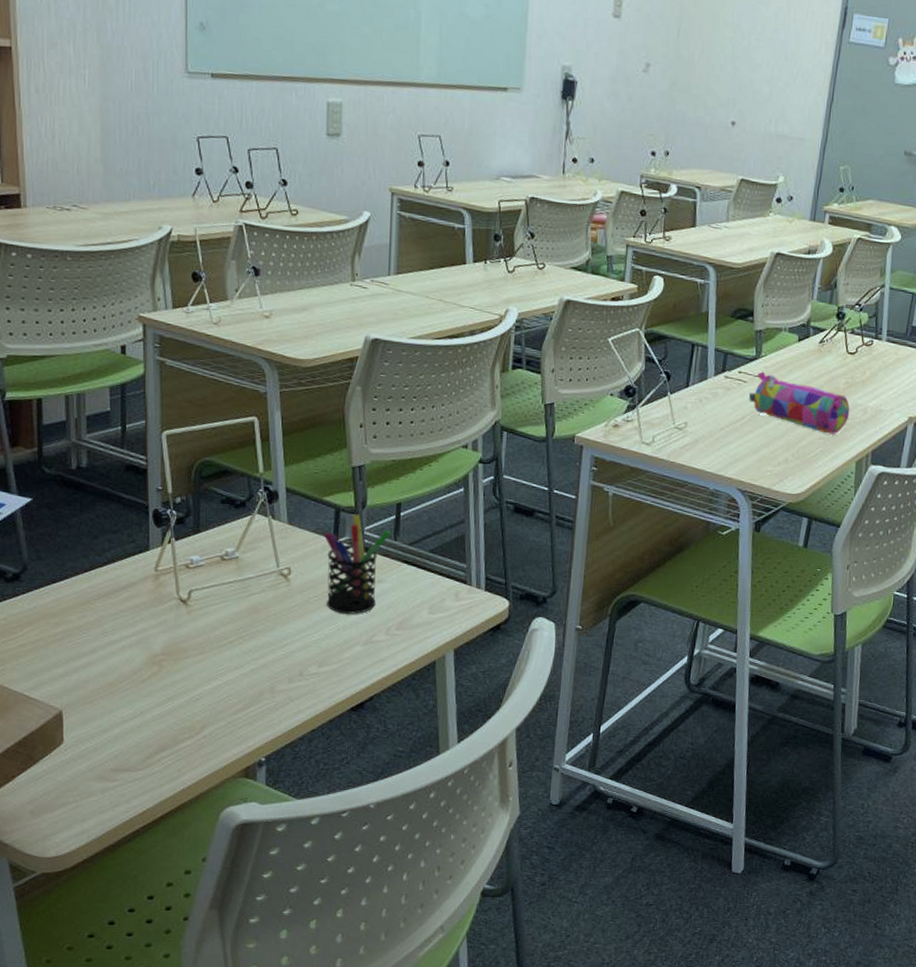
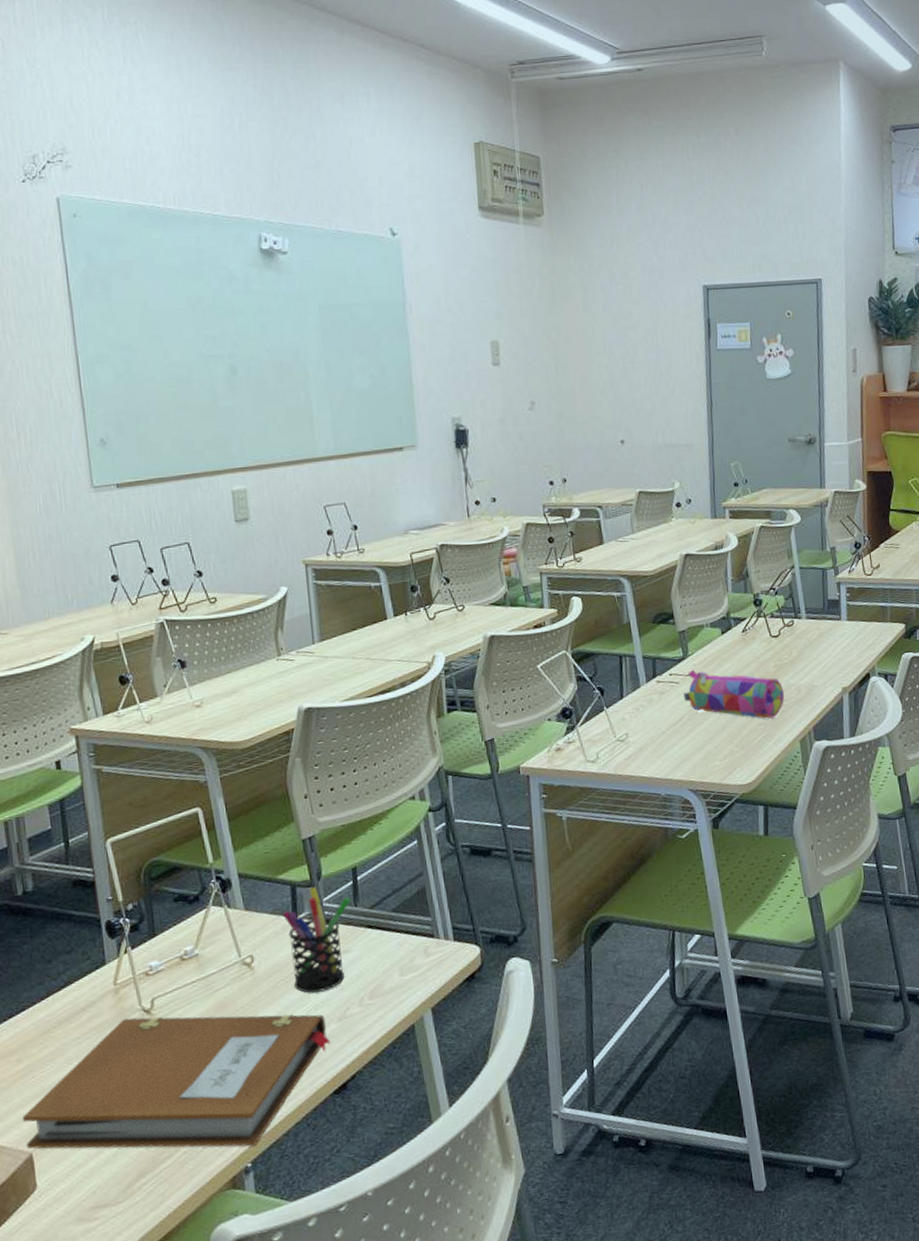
notebook: none [55,604,354,743] -> present [22,1014,331,1149]

